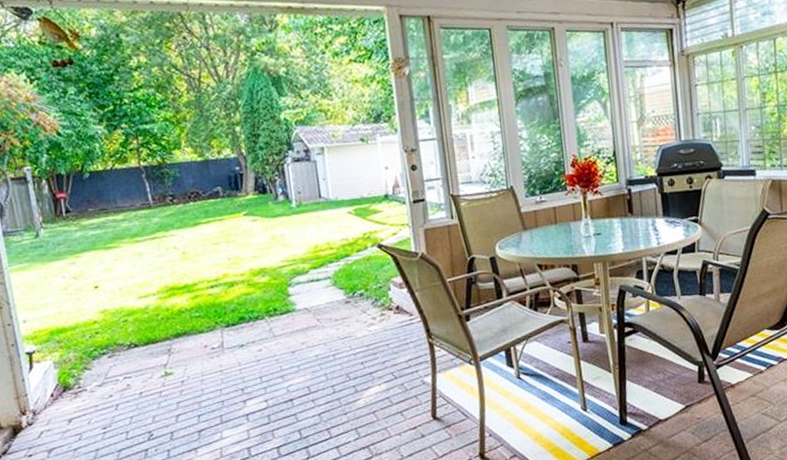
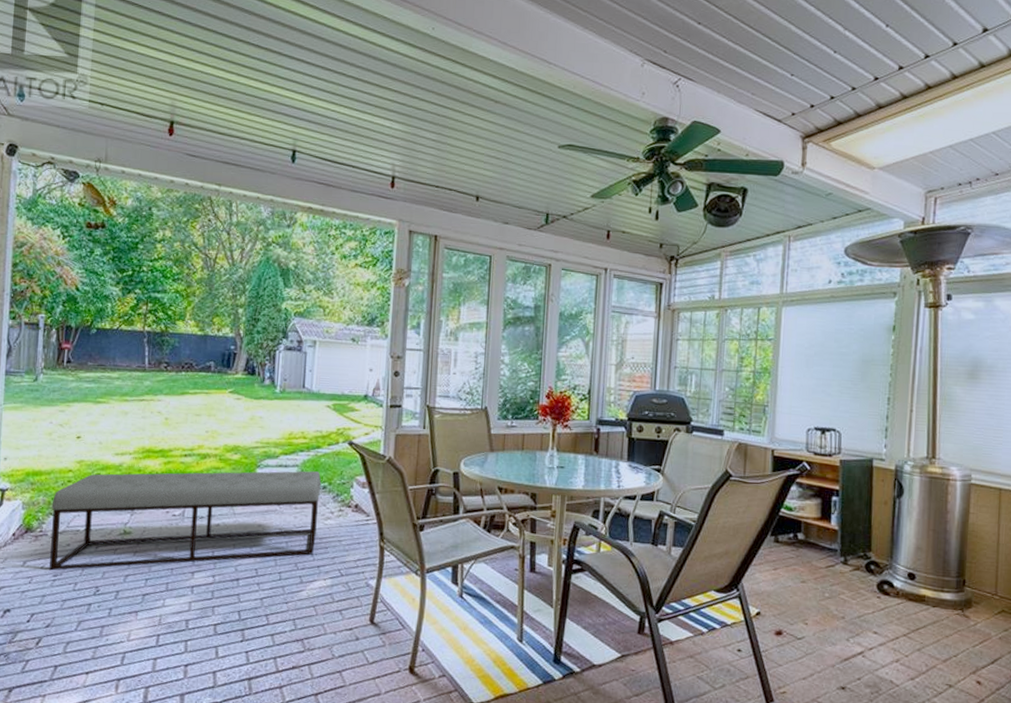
bench: none [84,280,363,424] -> present [49,471,322,571]

